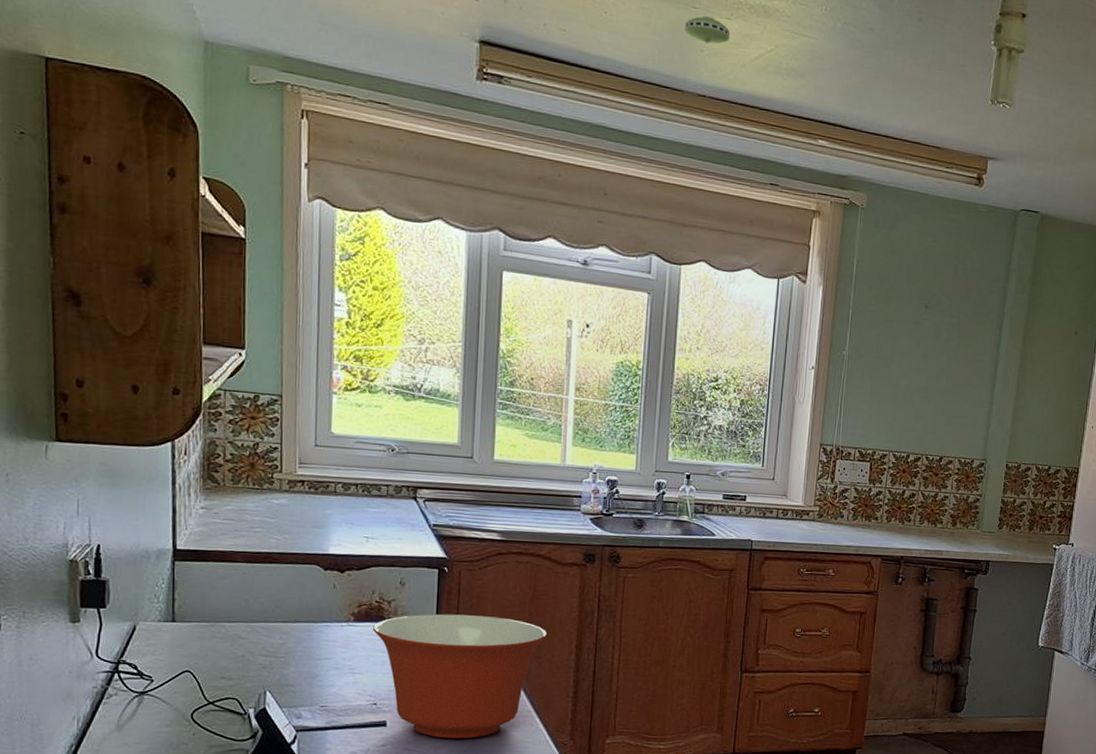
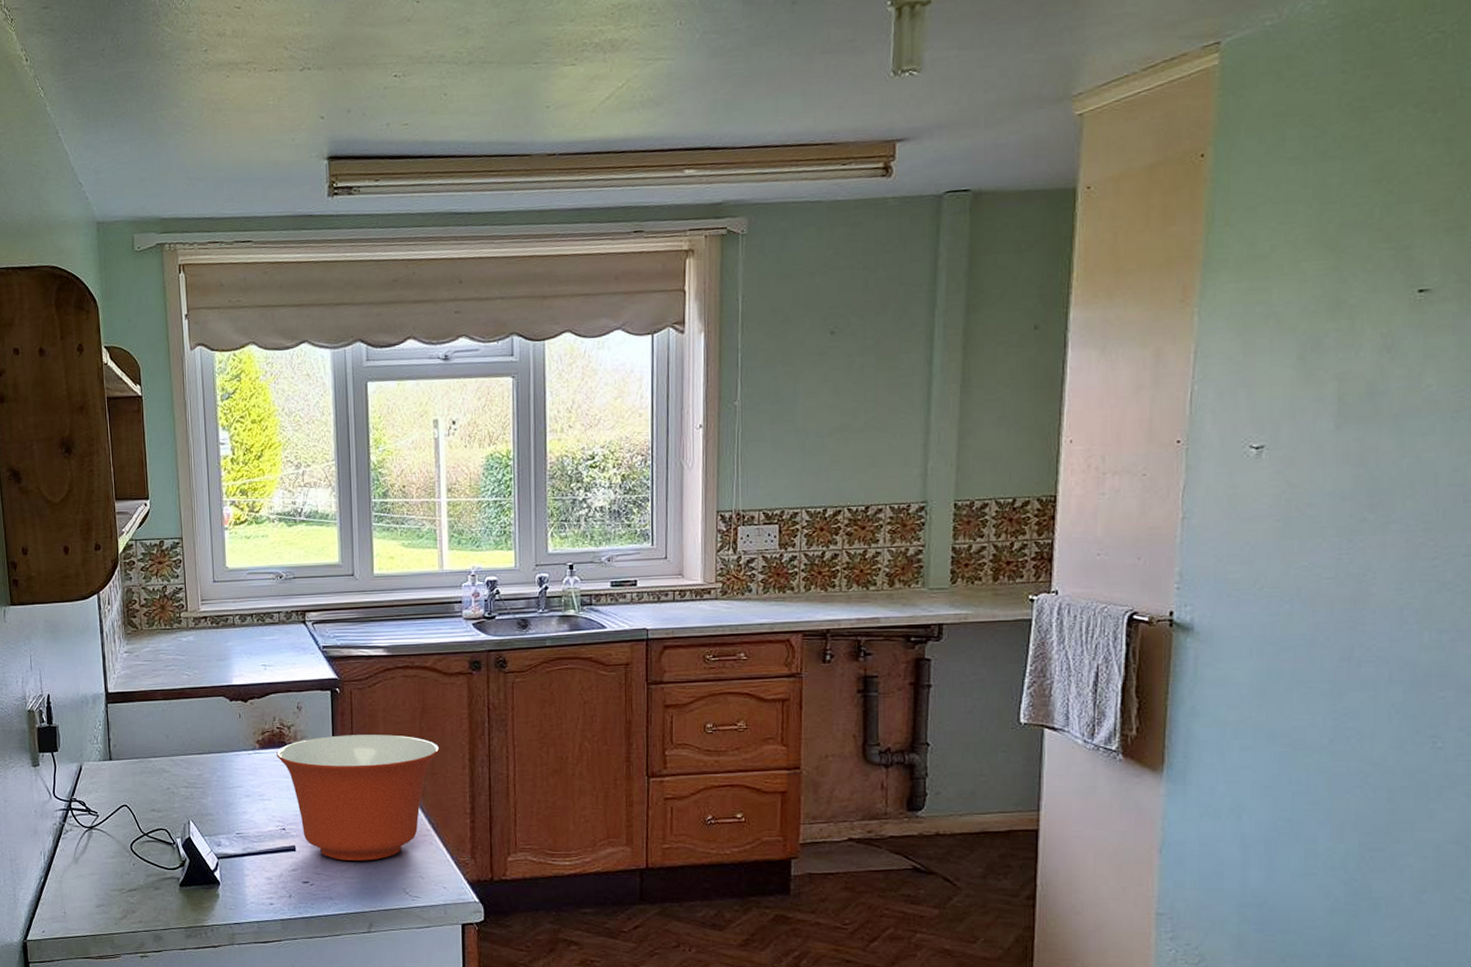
smoke detector: present [684,16,730,45] -> none [527,68,576,99]

